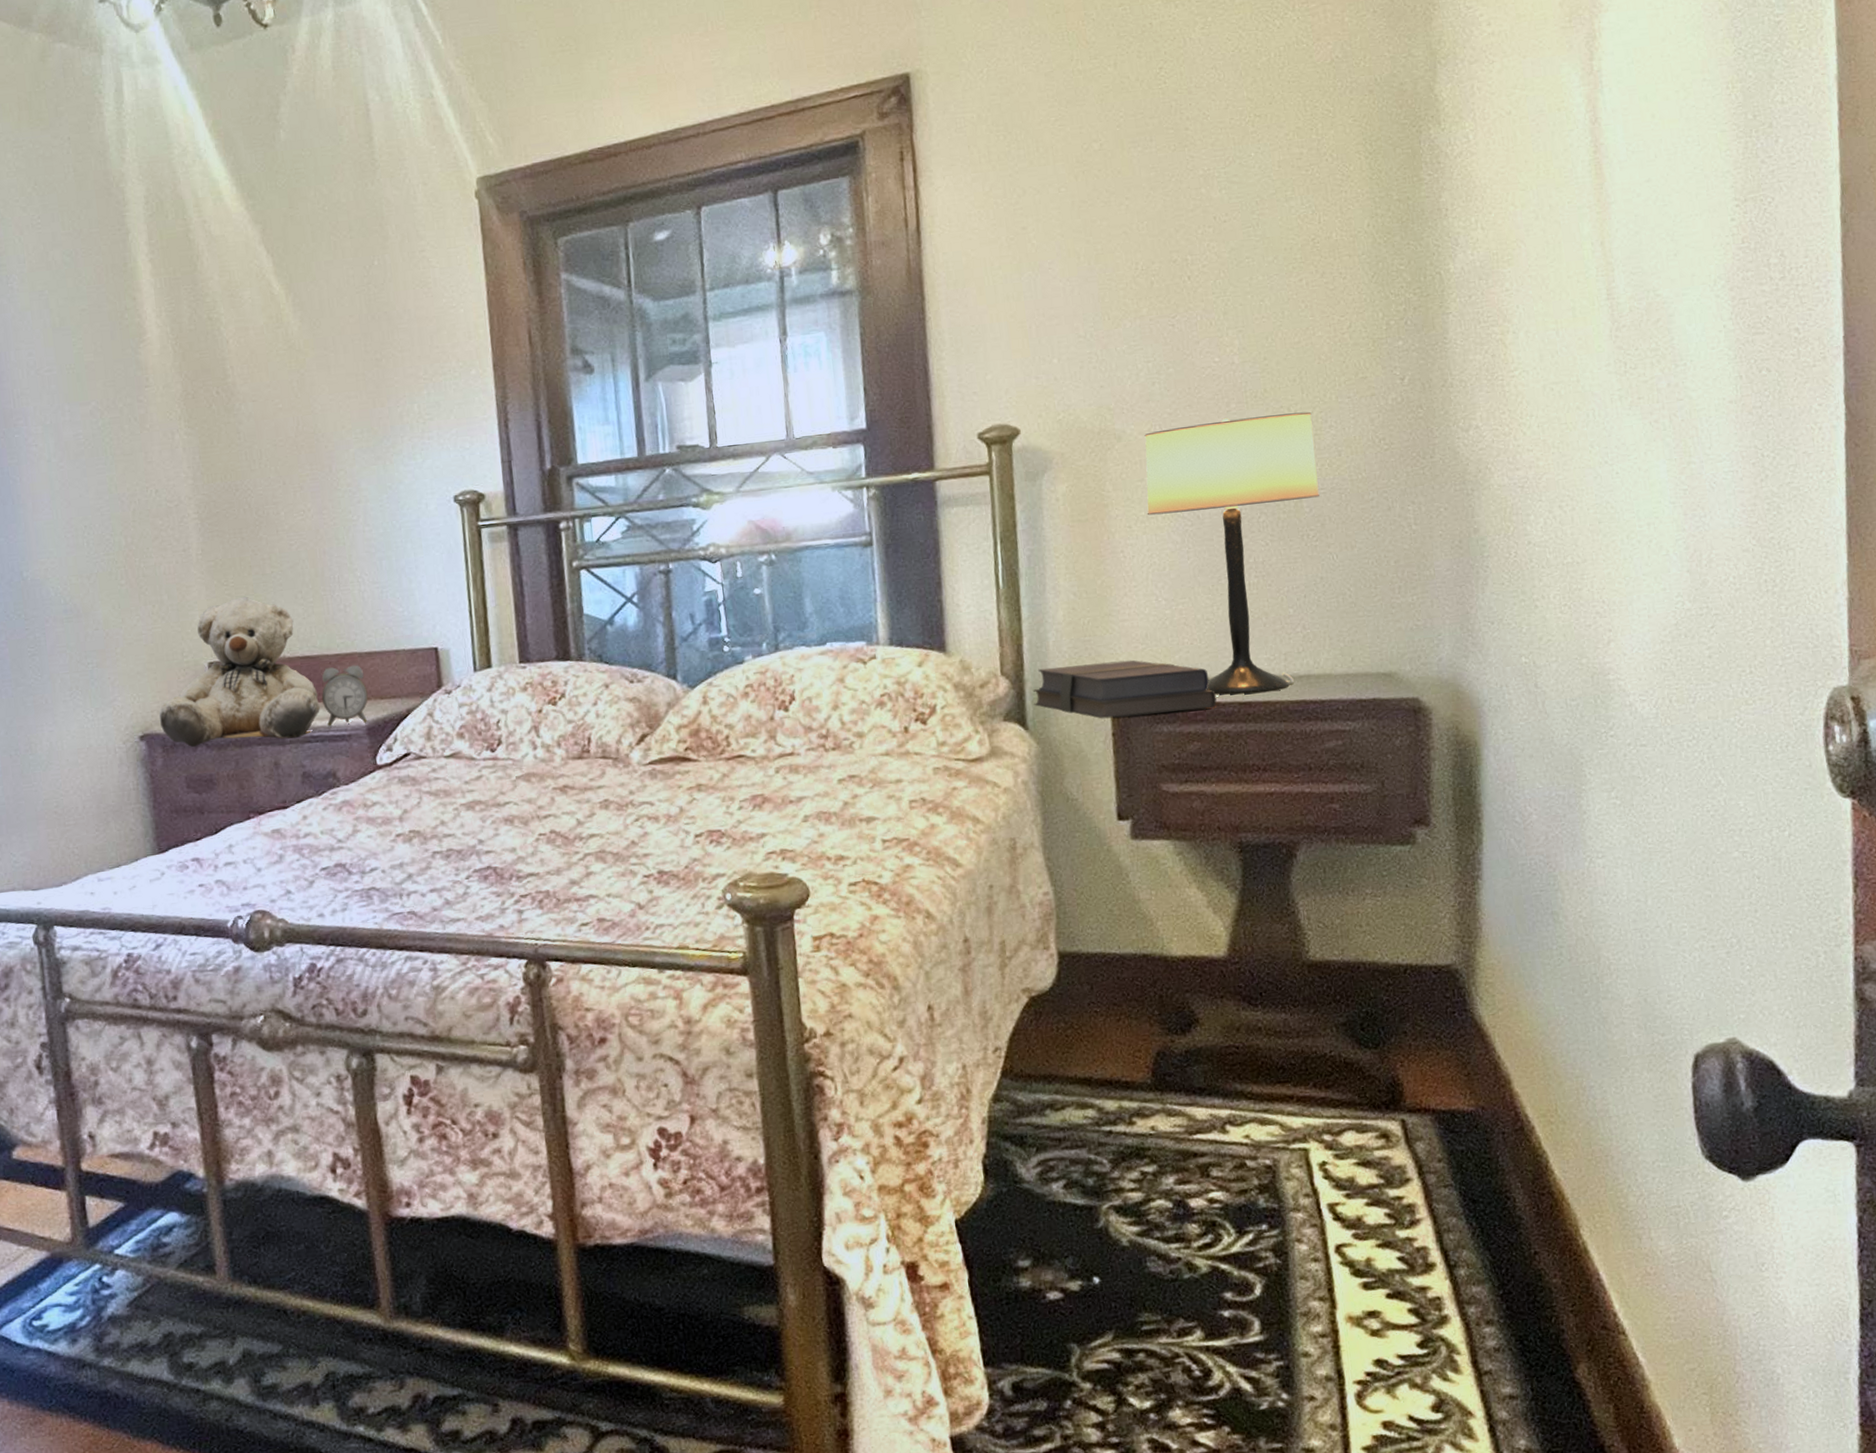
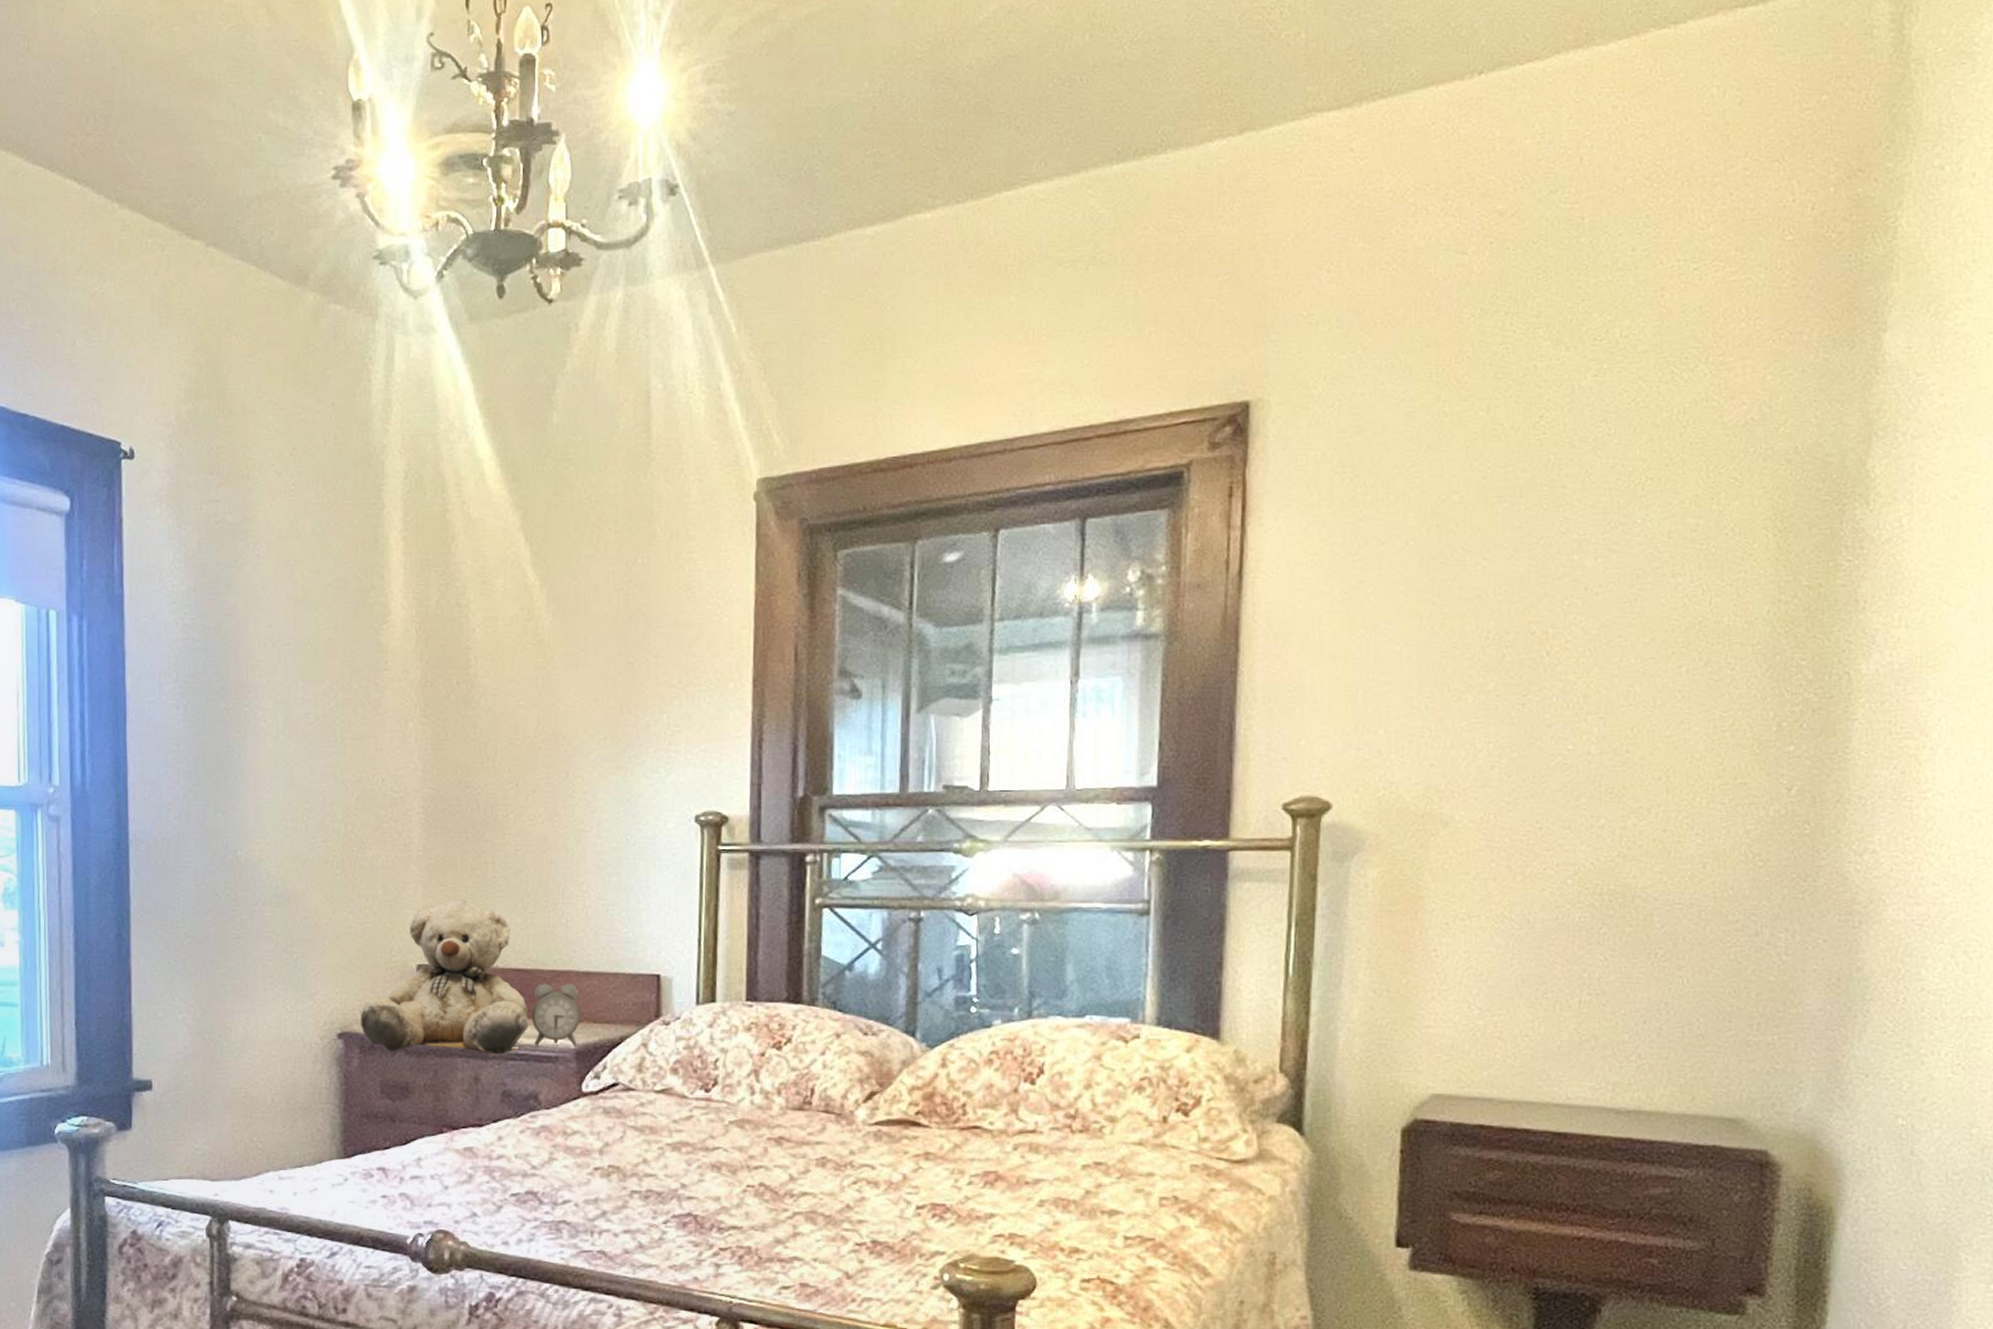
book: present [1032,660,1217,719] -> none [1312,1069,1526,1135]
table lamp: present [1144,411,1320,695] -> none [1468,813,1676,1125]

